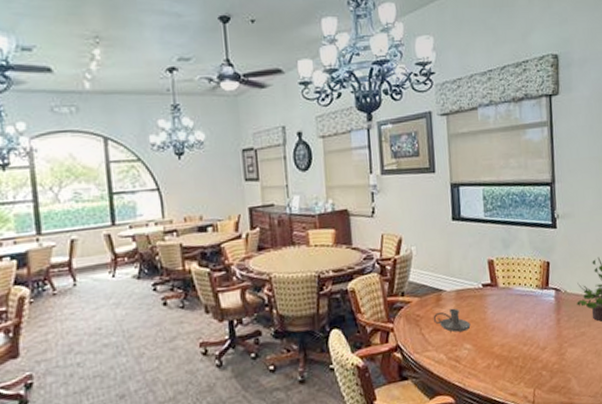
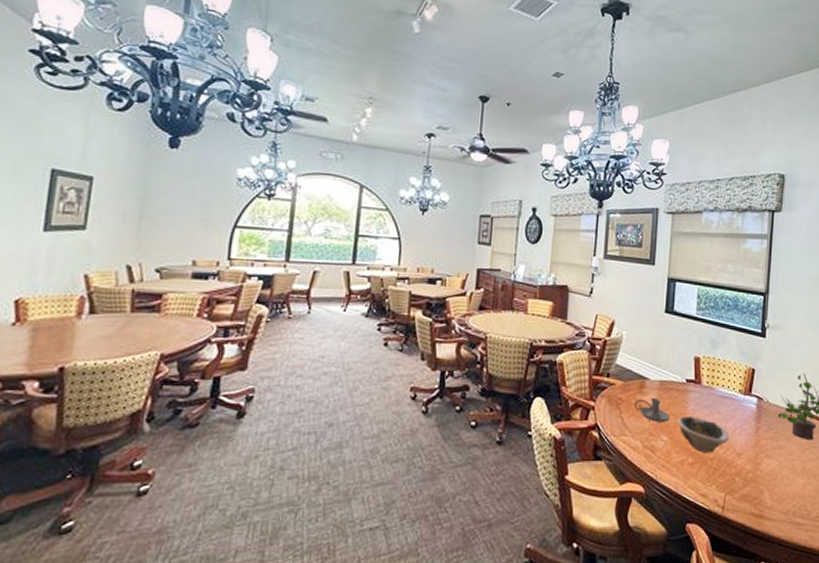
bowl: none [478,319,532,354] -> present [677,416,730,452]

